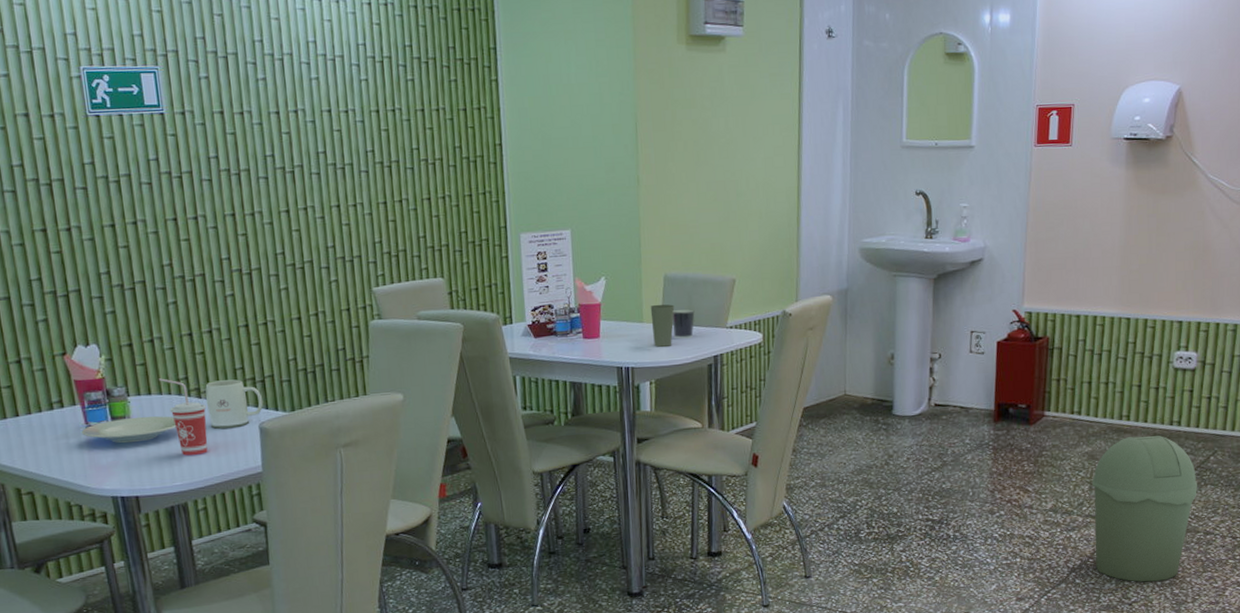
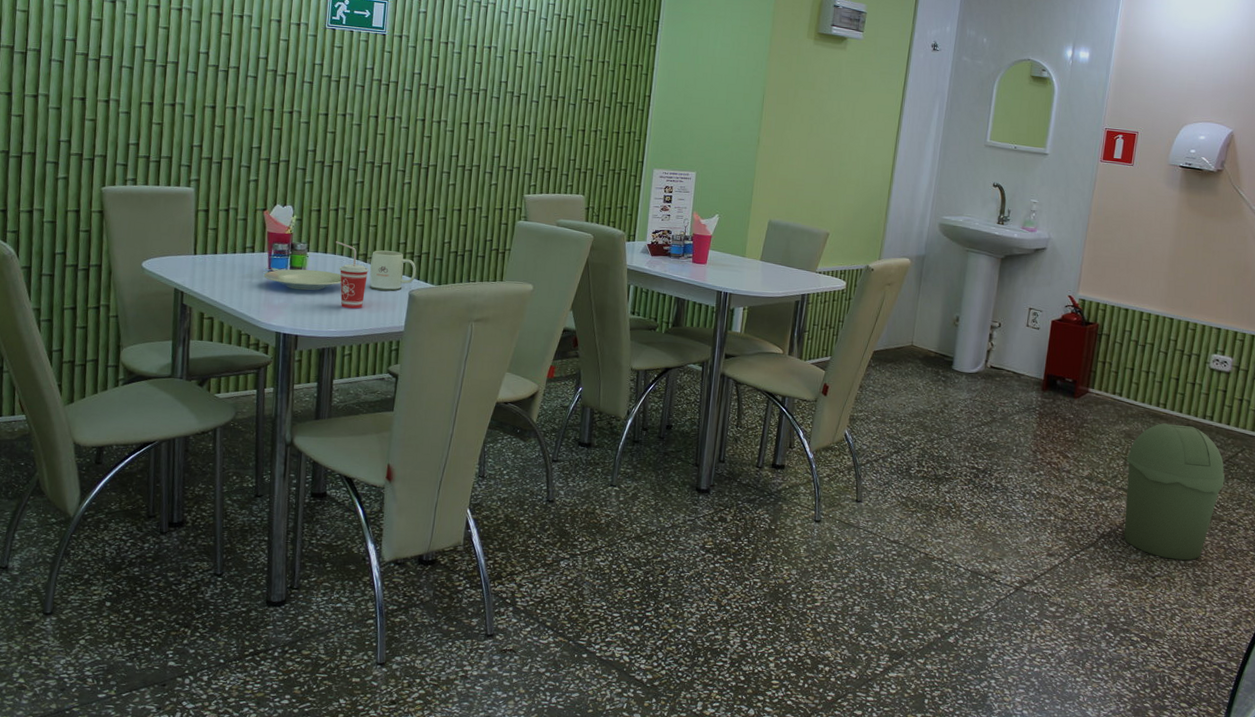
cup: present [650,304,675,347] -> none [752,243,774,280]
mug: present [672,309,695,339] -> none [769,251,791,277]

